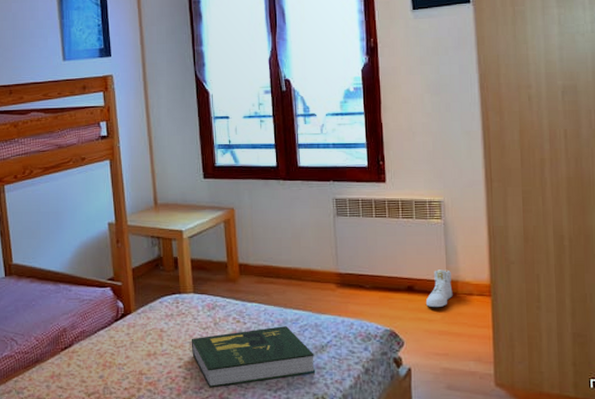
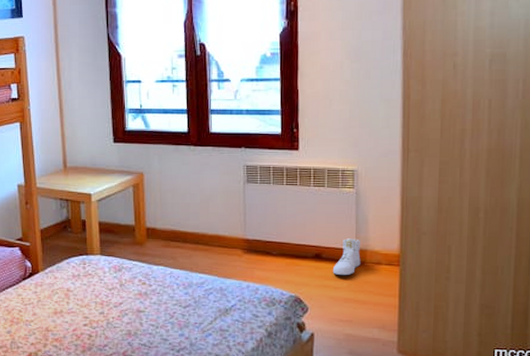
book: present [191,326,316,388] -> none [97,289,219,346]

